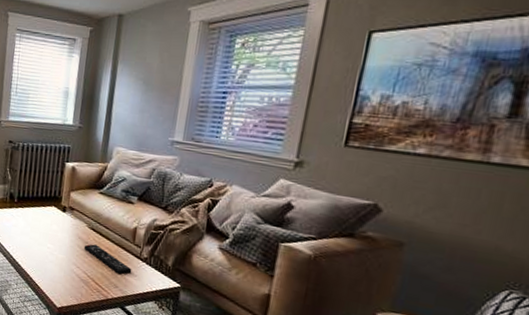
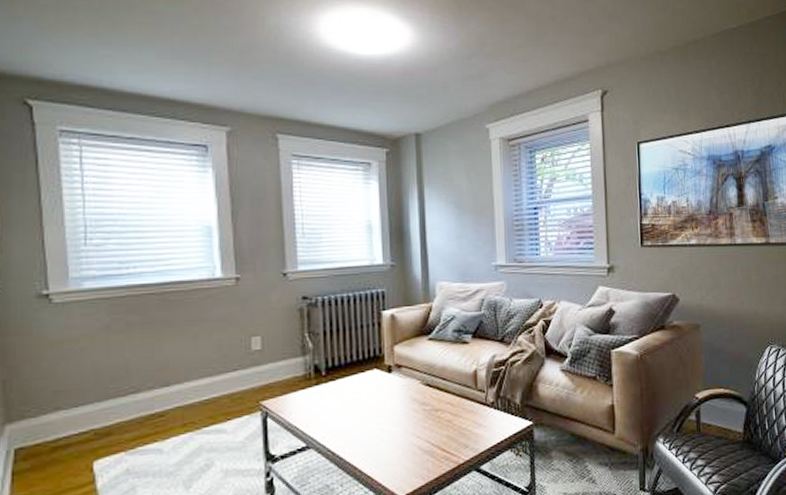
remote control: present [83,244,132,275] -> none [421,402,480,431]

